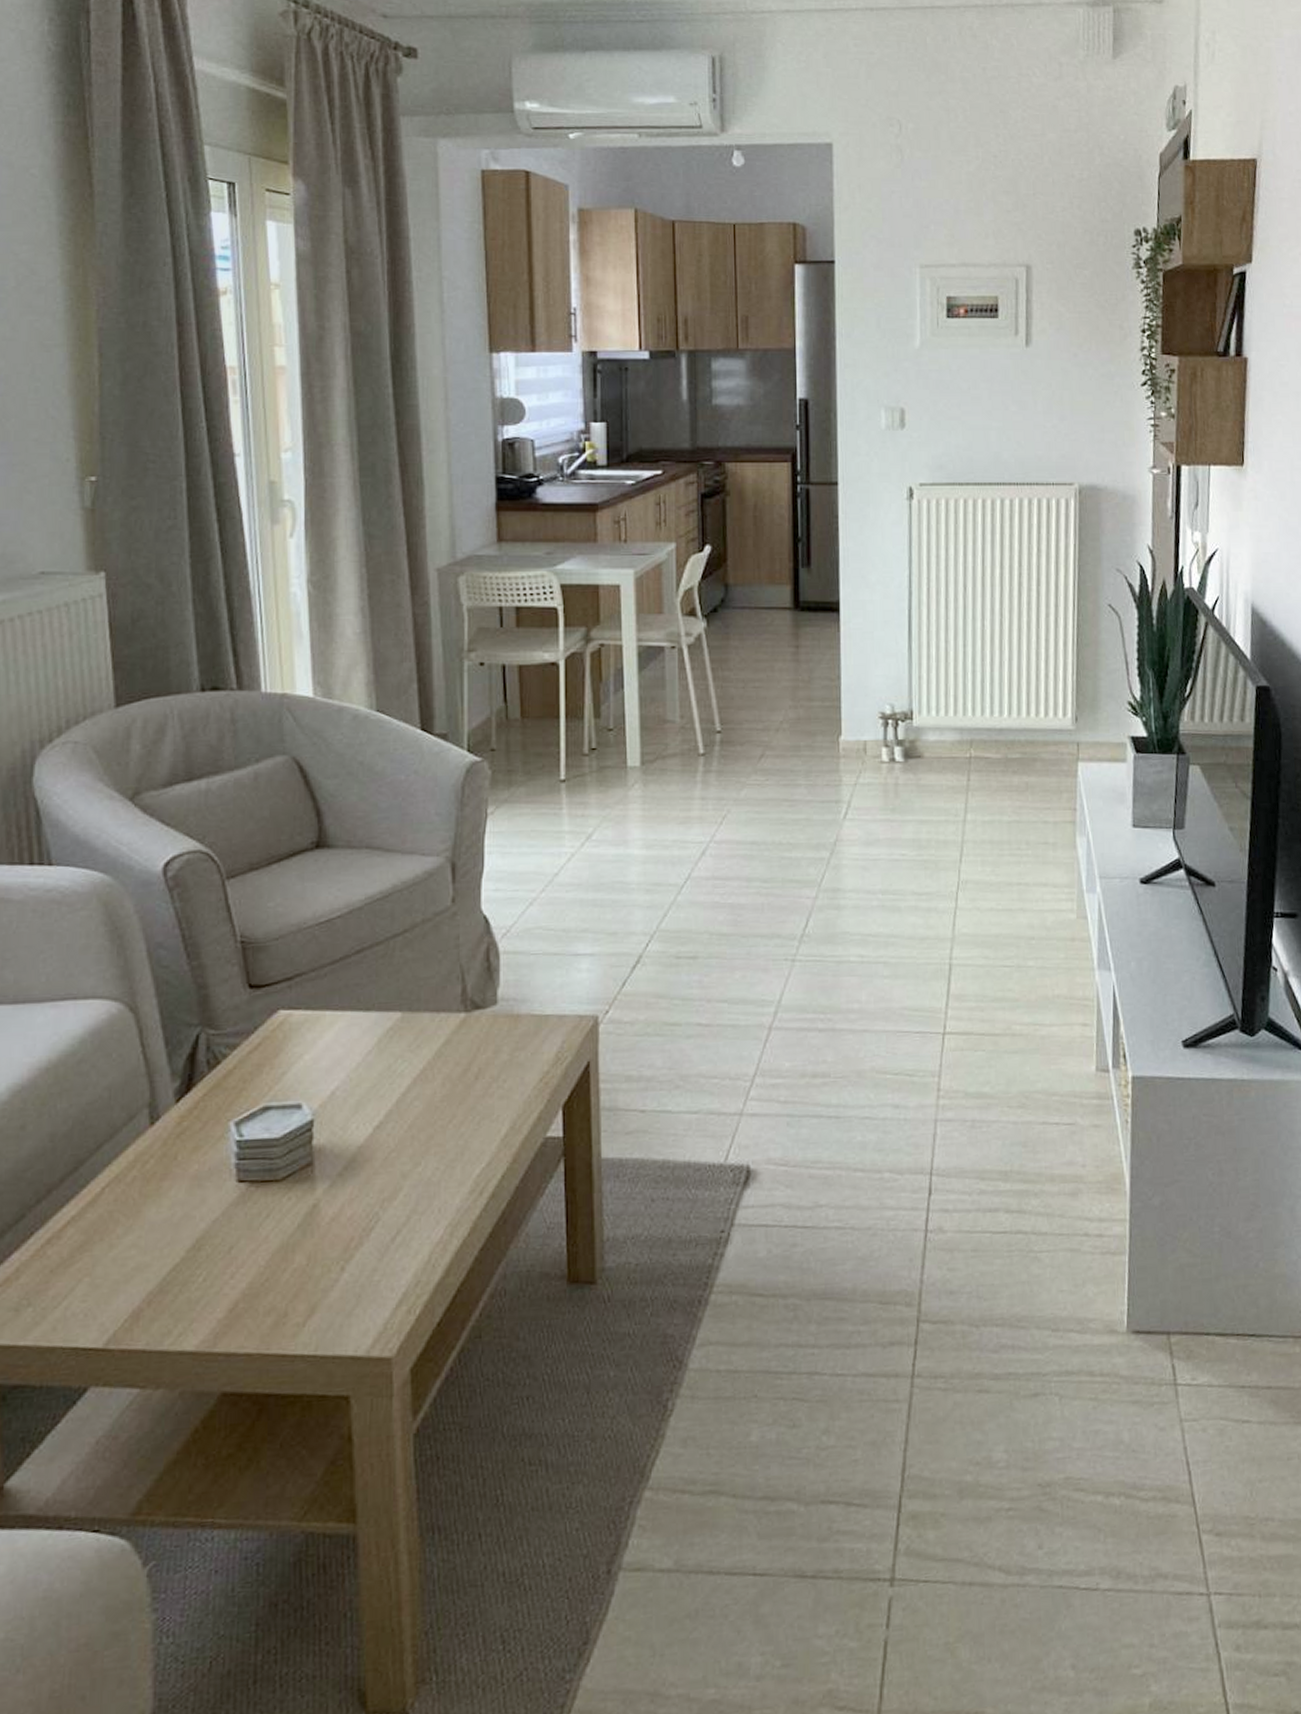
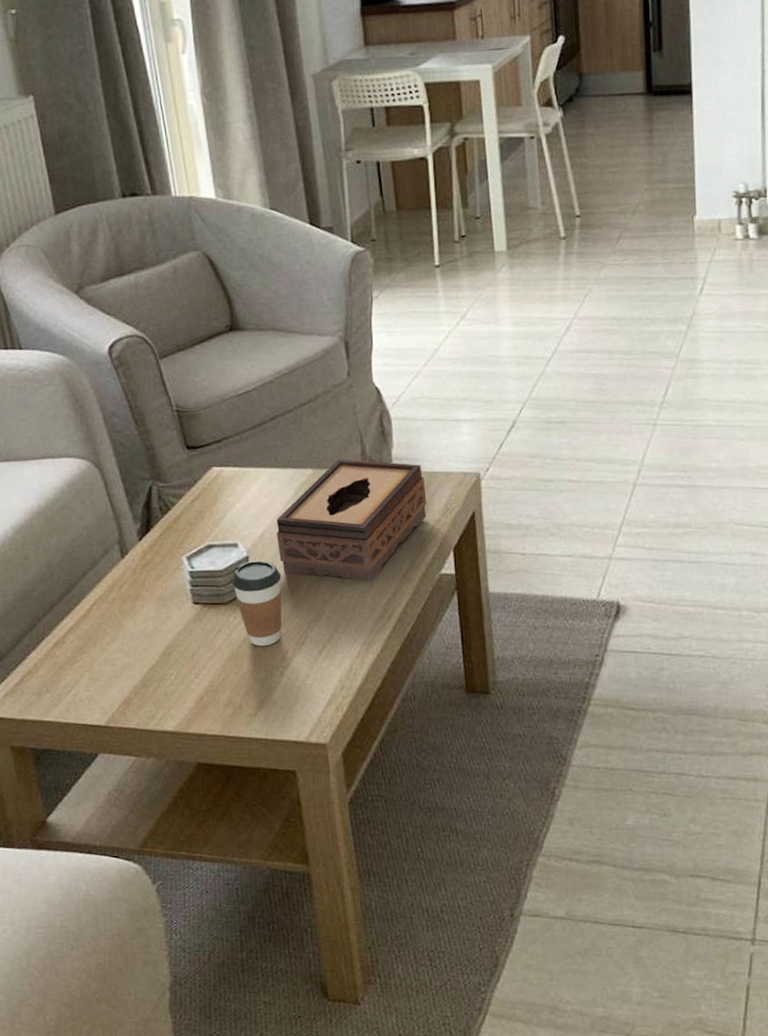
coffee cup: none [289,1124,353,1235] -> present [232,560,282,647]
tissue box: none [351,999,535,1149] -> present [276,459,427,582]

